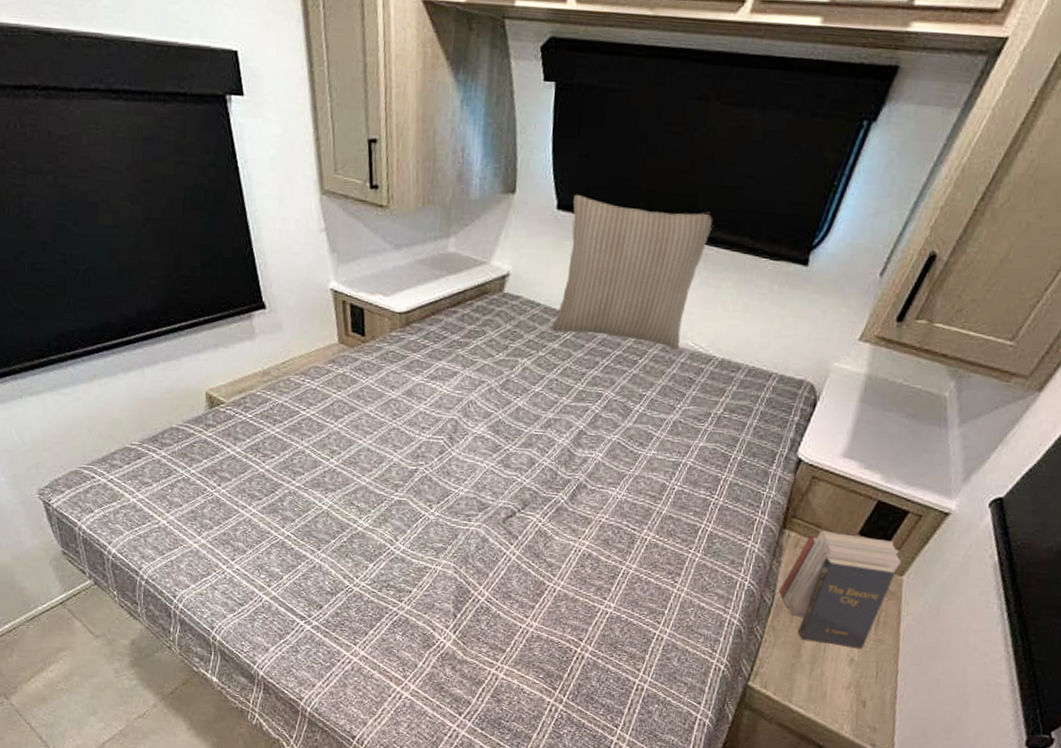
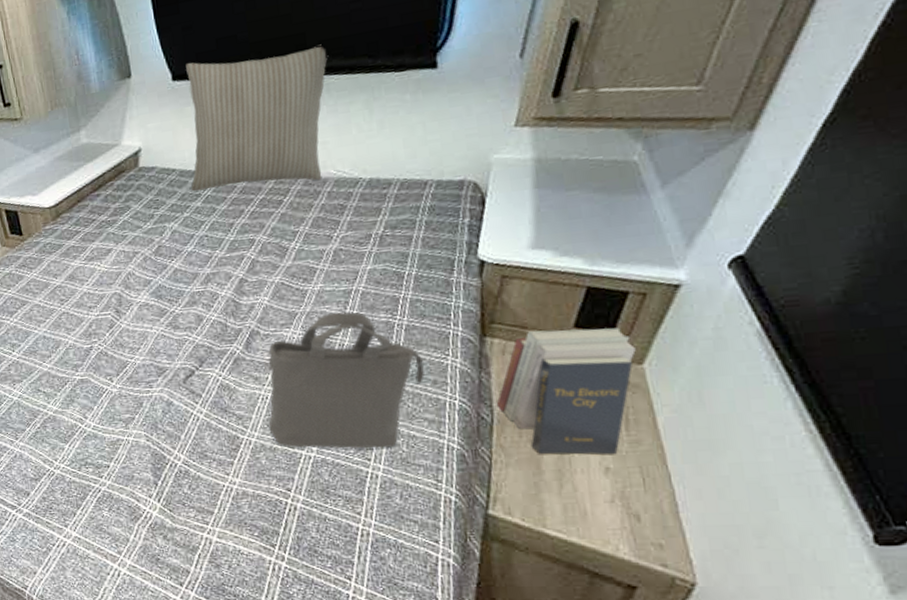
tote bag: none [575,480,727,615] -> present [268,312,425,448]

